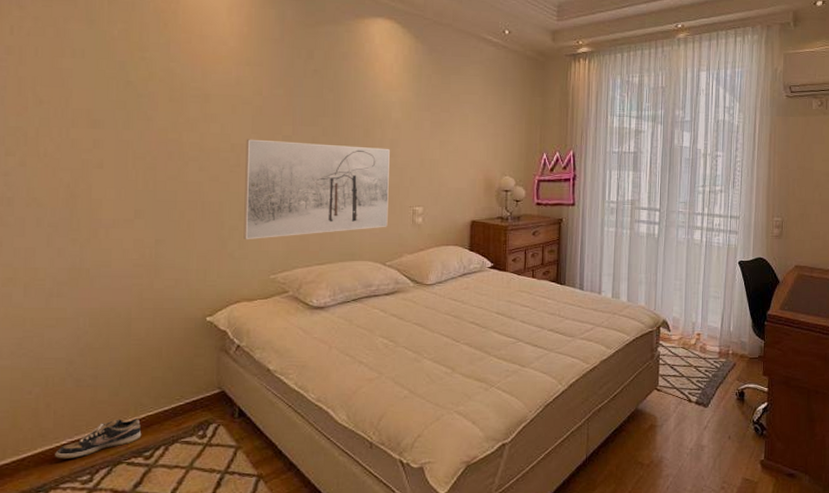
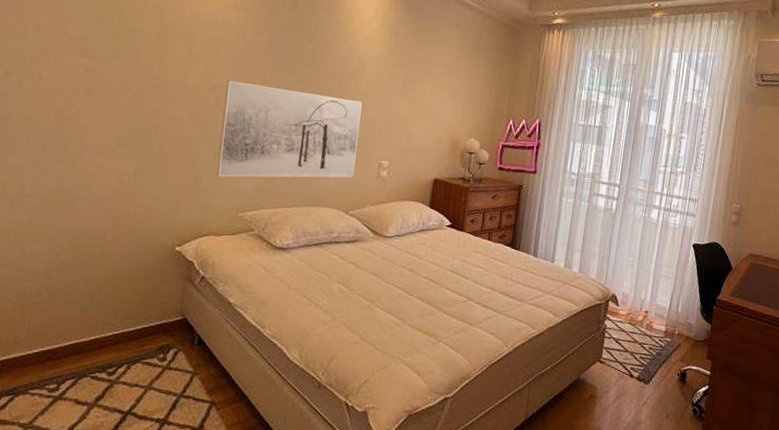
shoe: present [55,418,142,460] -> none [26,334,107,368]

